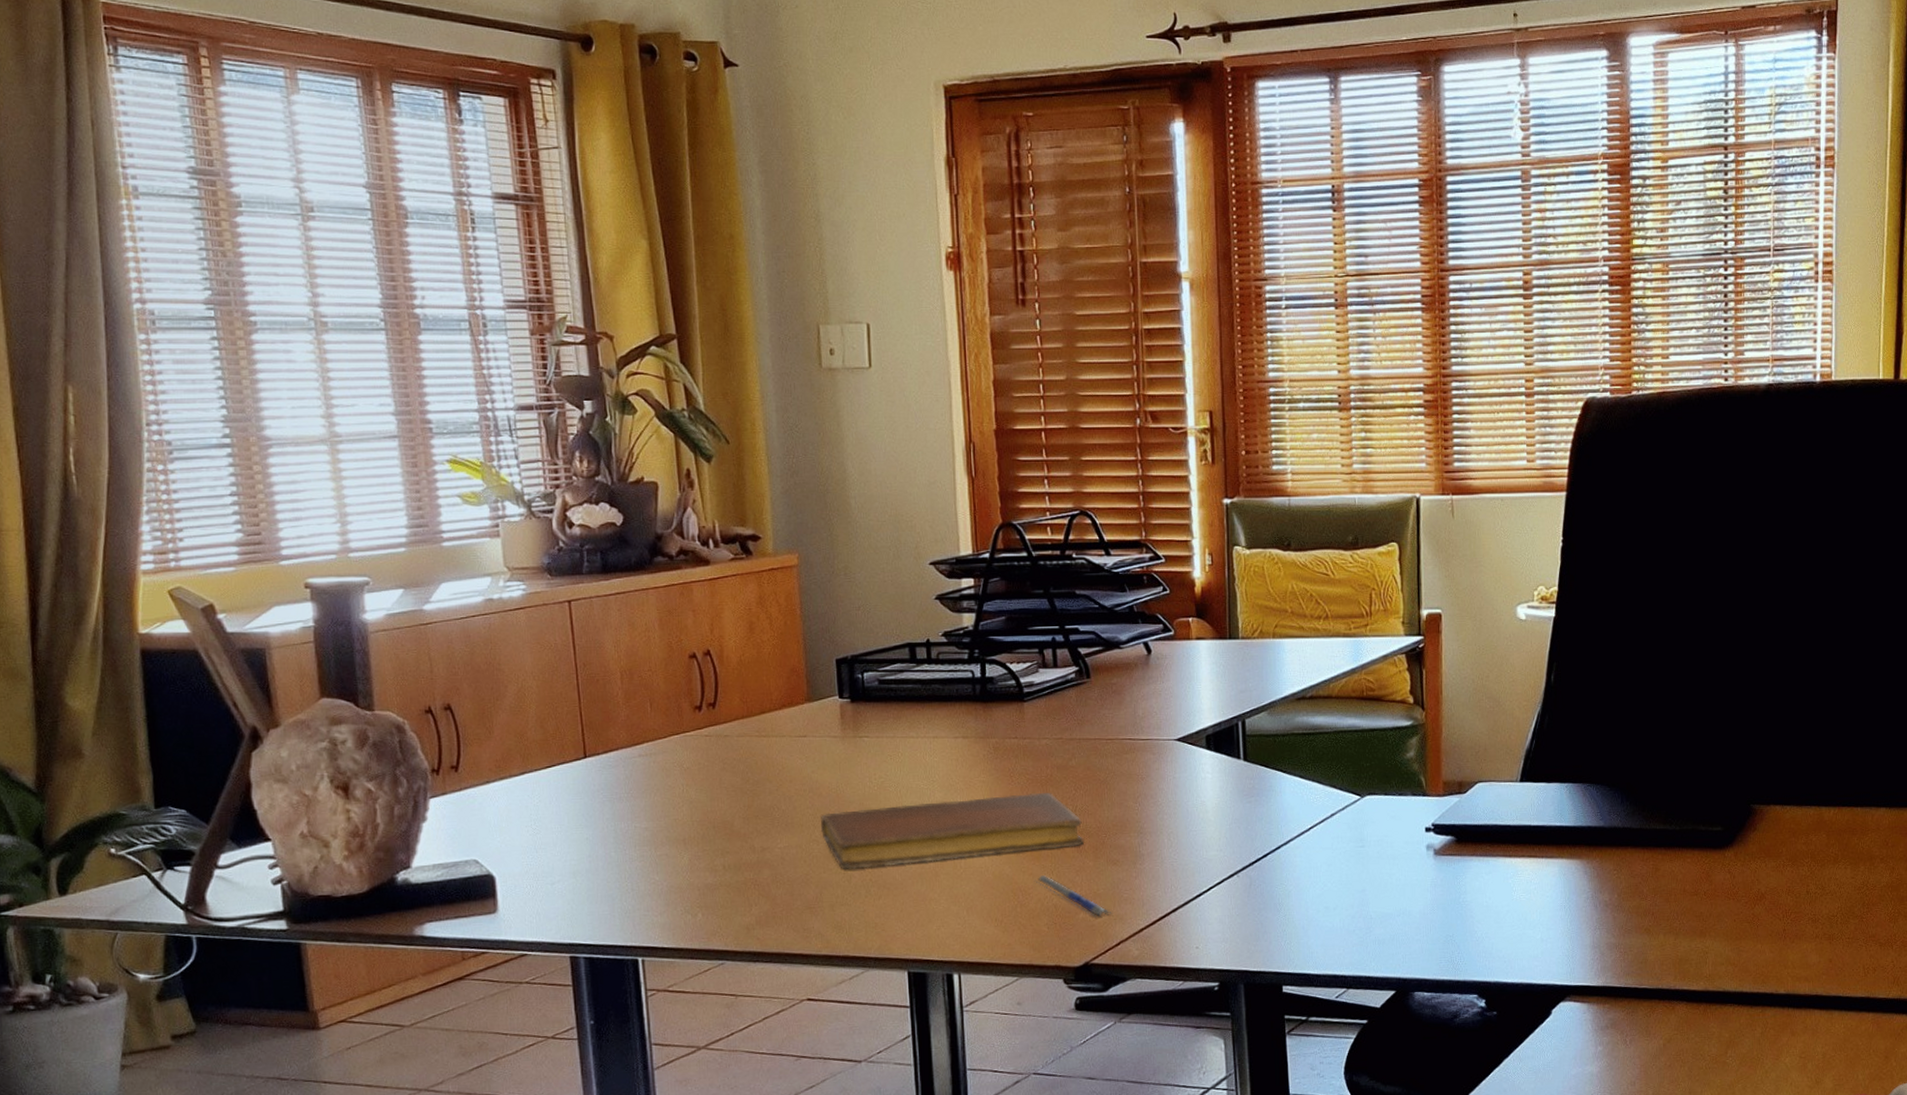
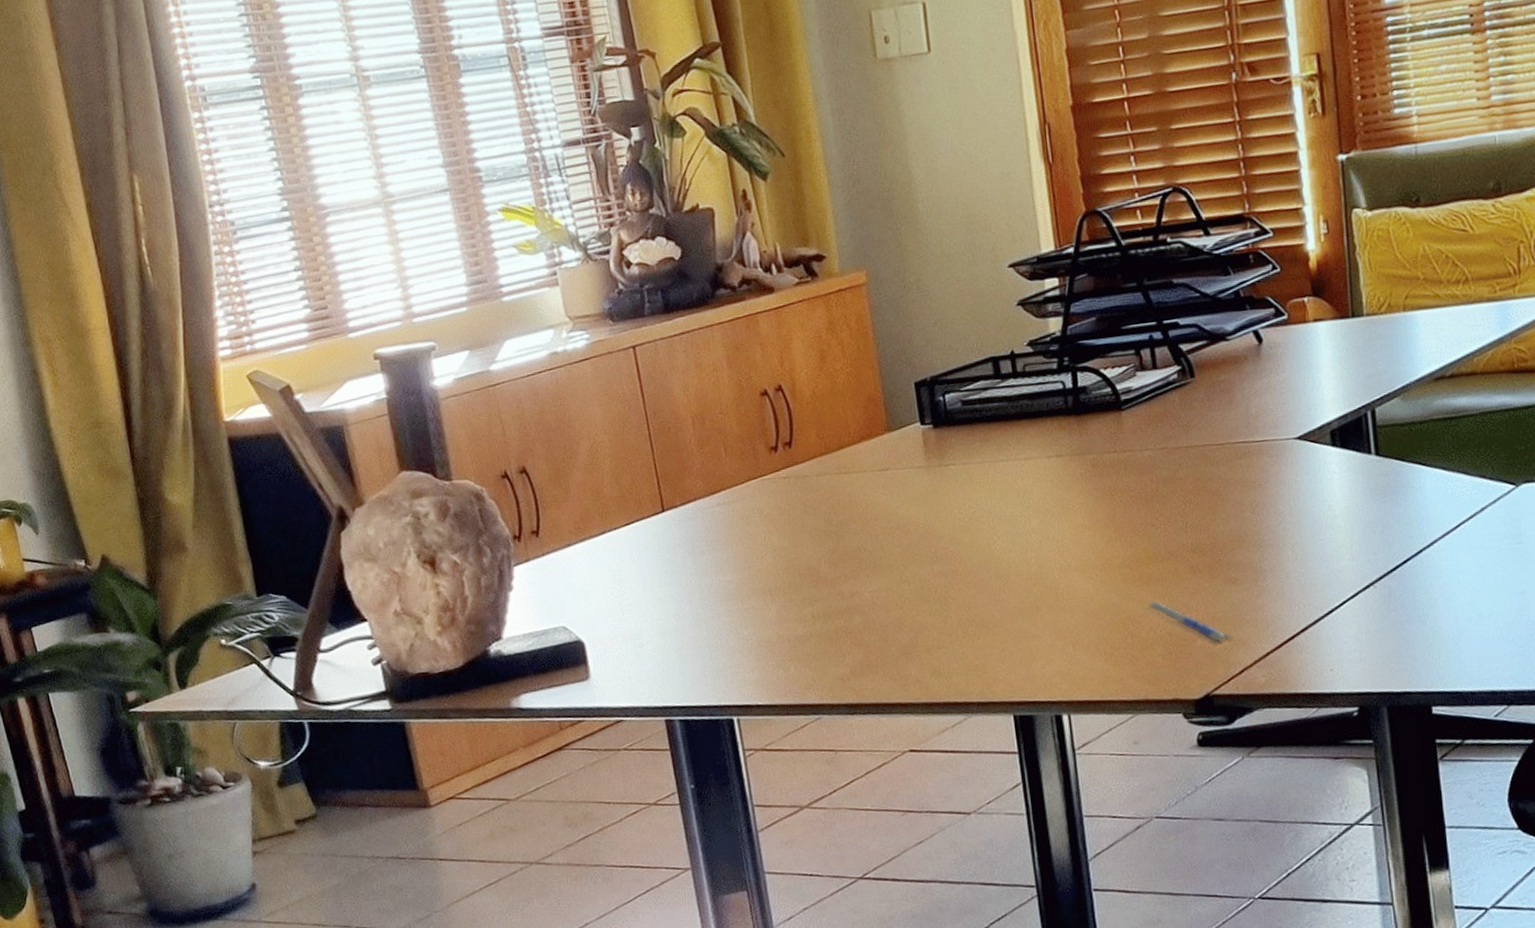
notebook: present [821,792,1084,869] -> none [910,509,1198,610]

